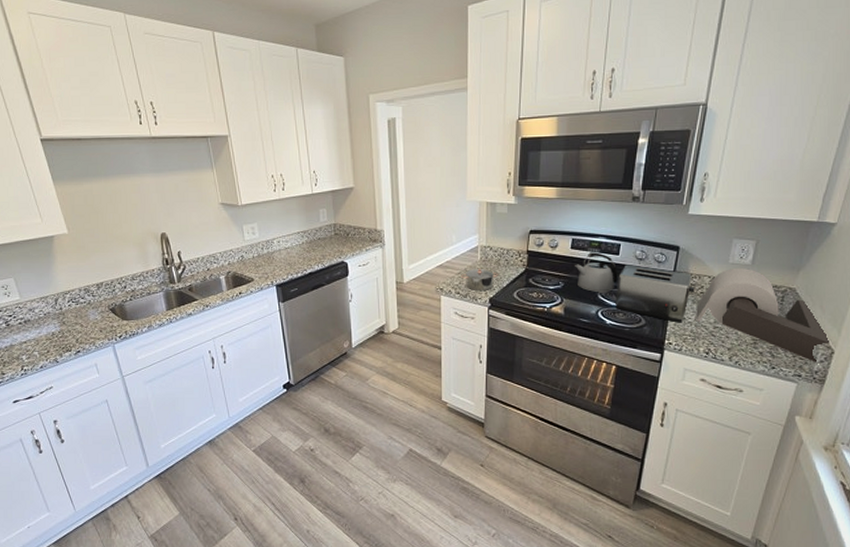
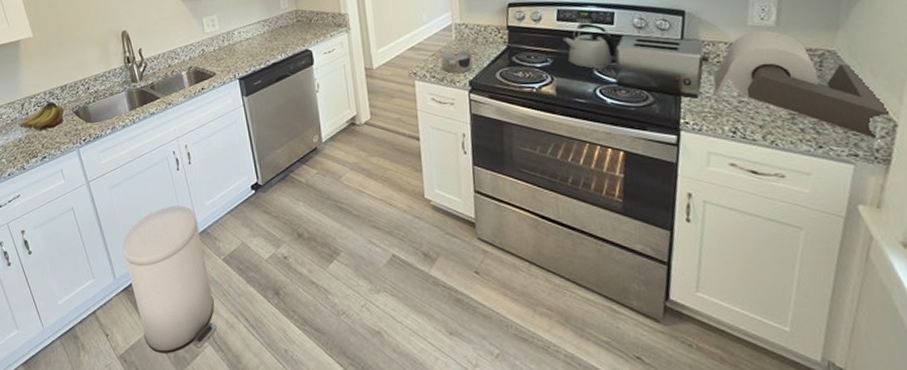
fruit: none [53,298,99,326] -> present [20,101,64,130]
pedal bin: none [156,401,245,533] -> present [122,205,217,353]

